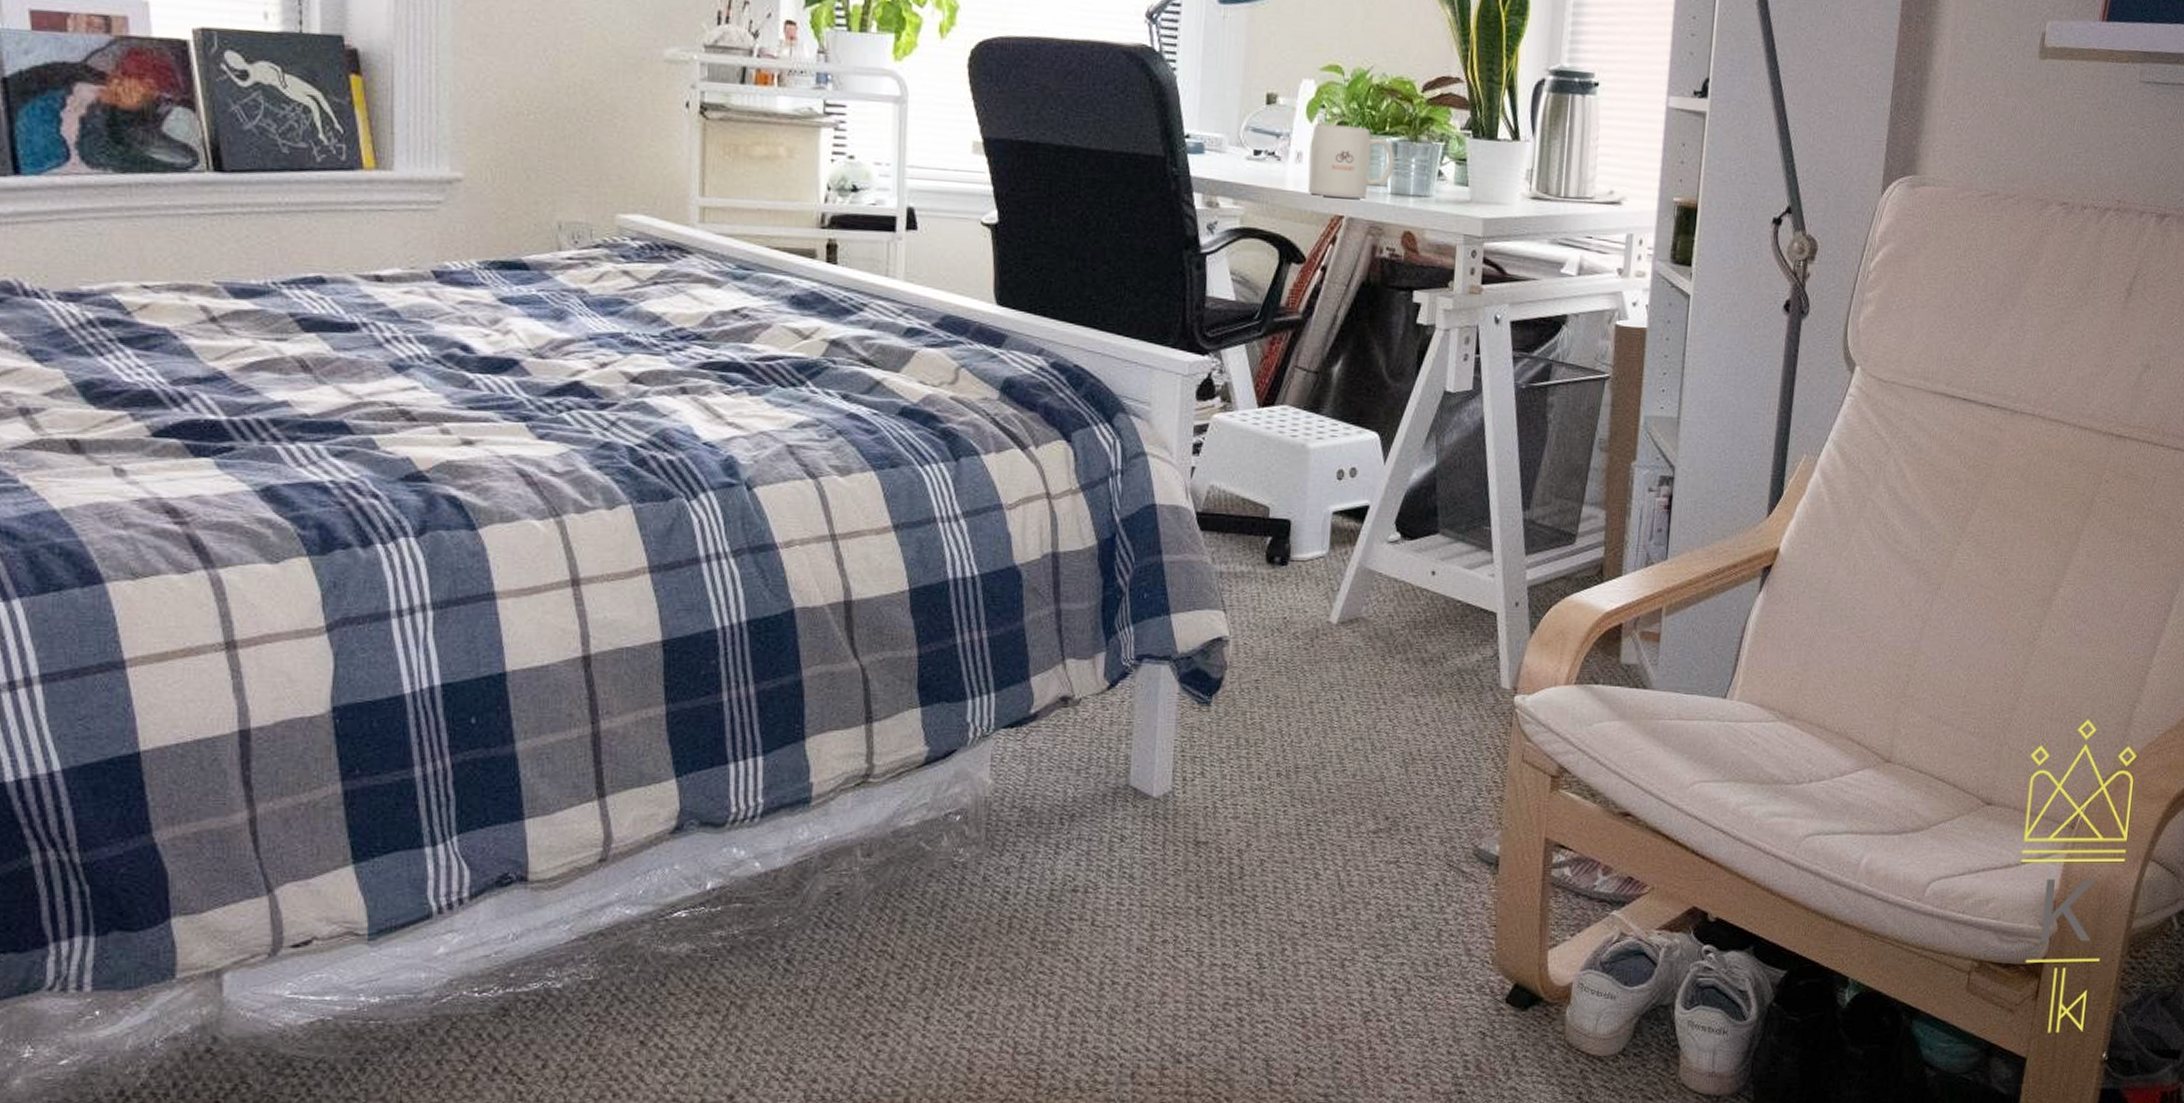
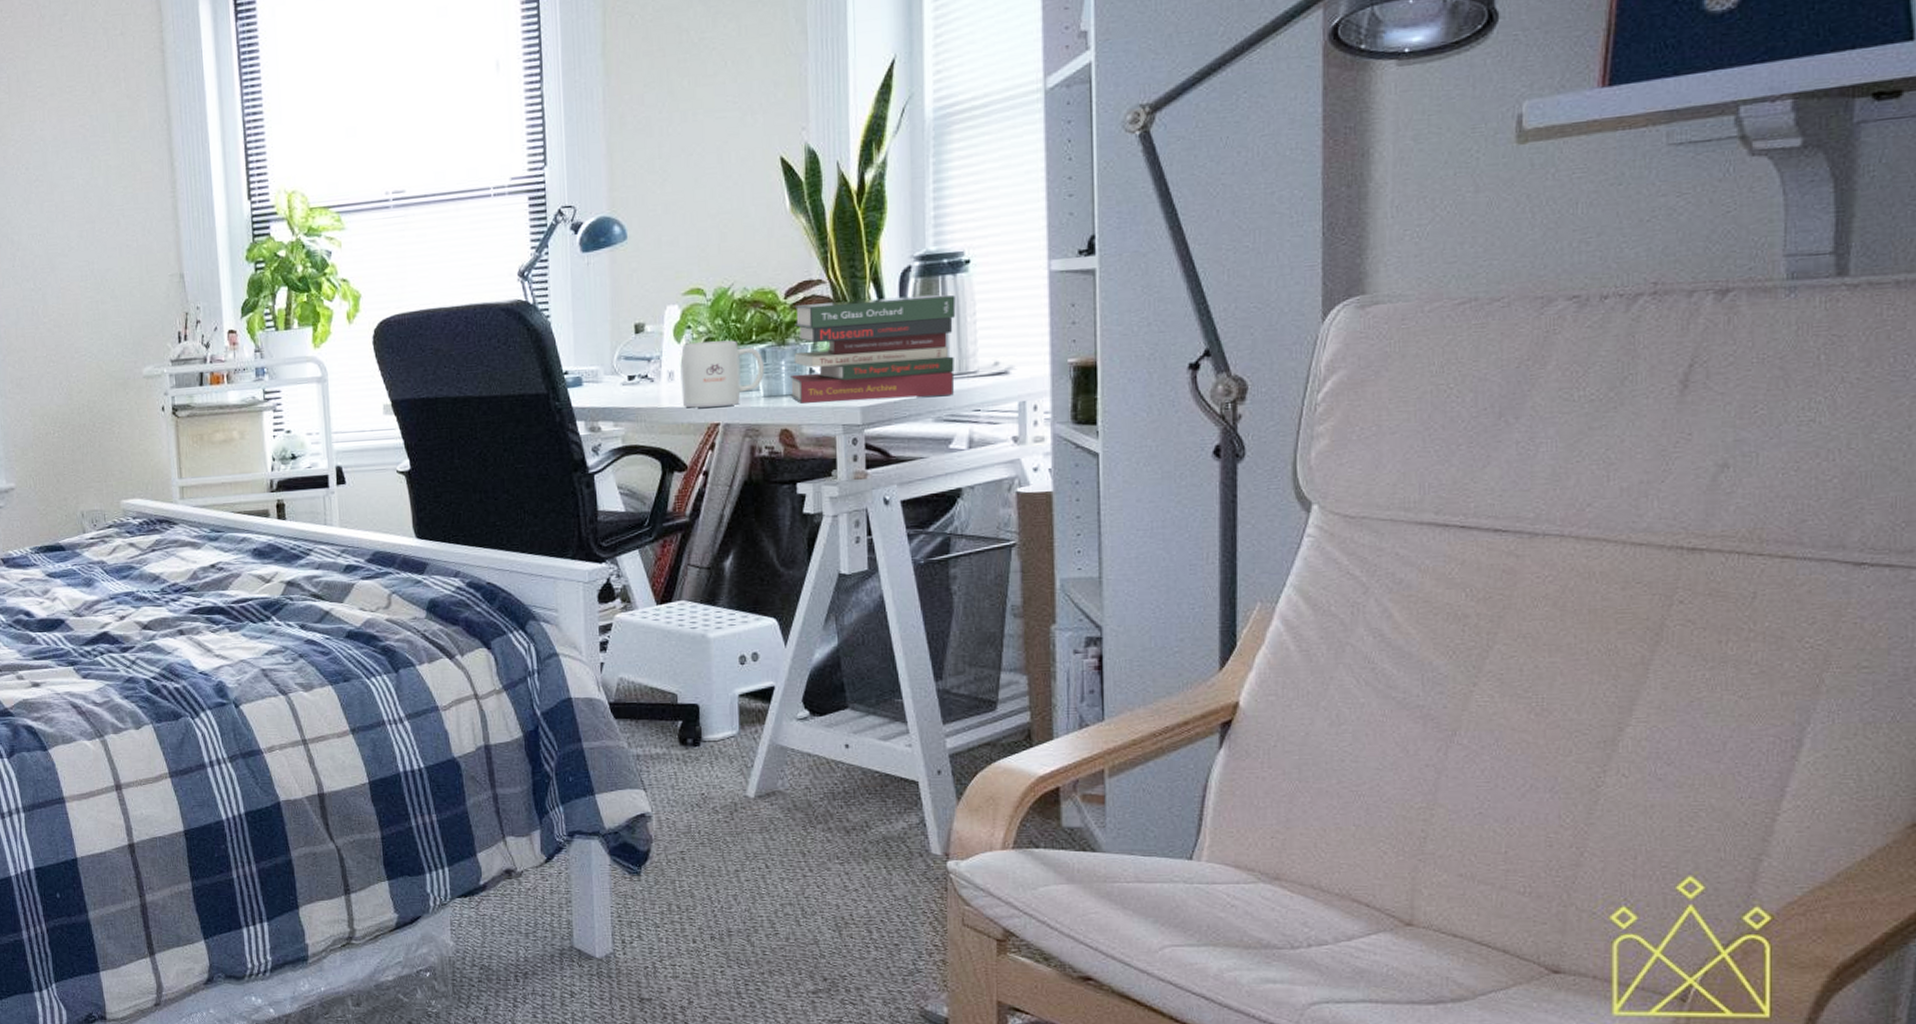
books: none [1416,101,1582,219] -> present [789,294,956,404]

